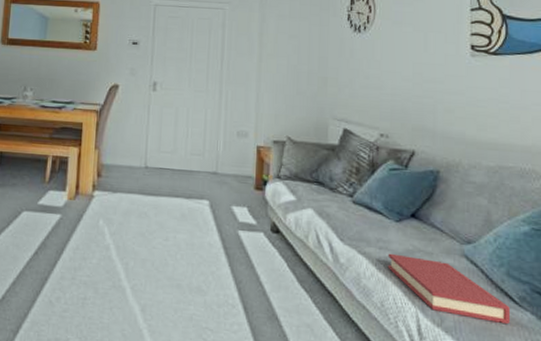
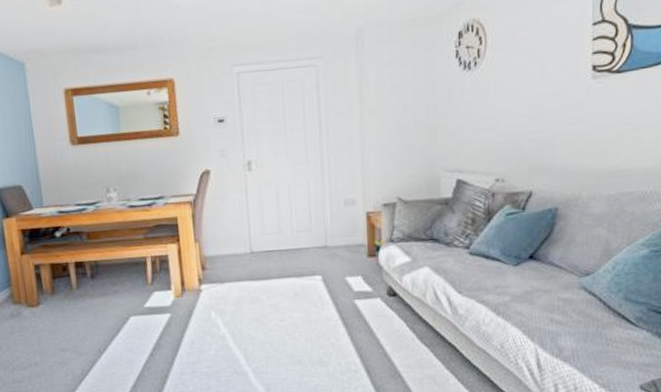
hardback book: present [387,253,510,324] -> none [506,297,626,345]

